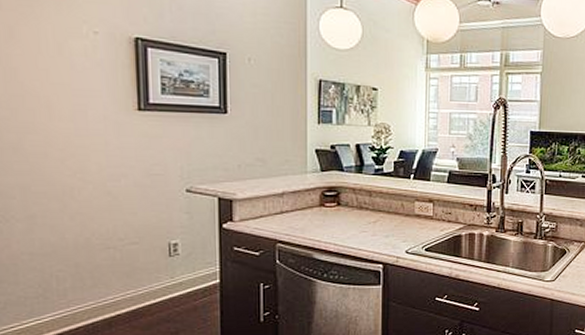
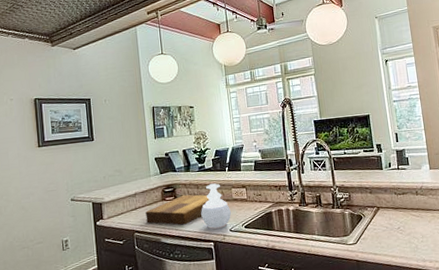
cutting board: none [295,202,384,240] -> present [145,194,210,225]
soap dispenser: none [371,192,411,249] -> present [201,183,232,229]

